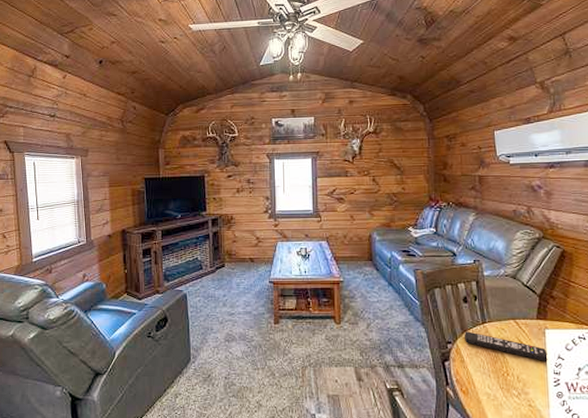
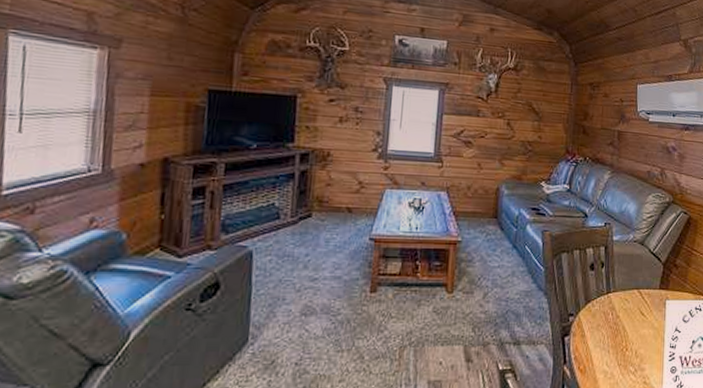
remote control: present [464,331,548,361] -> none [586,302,666,334]

